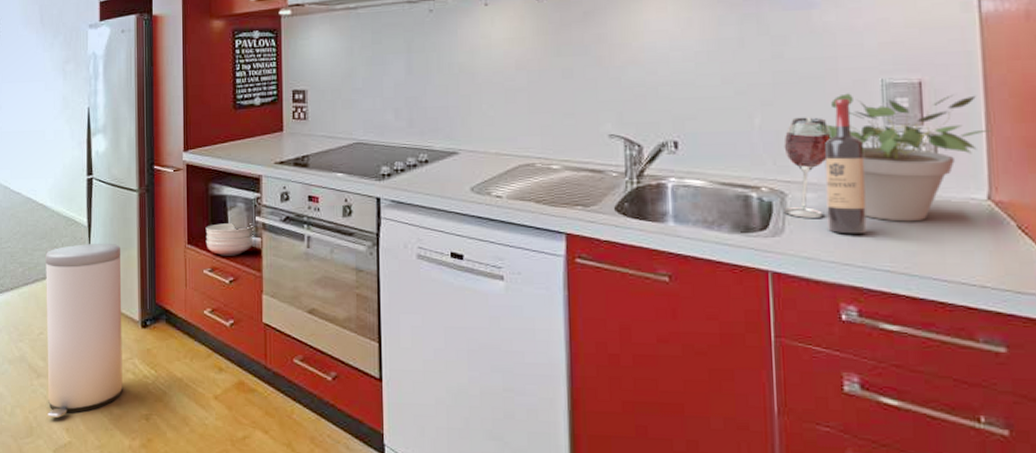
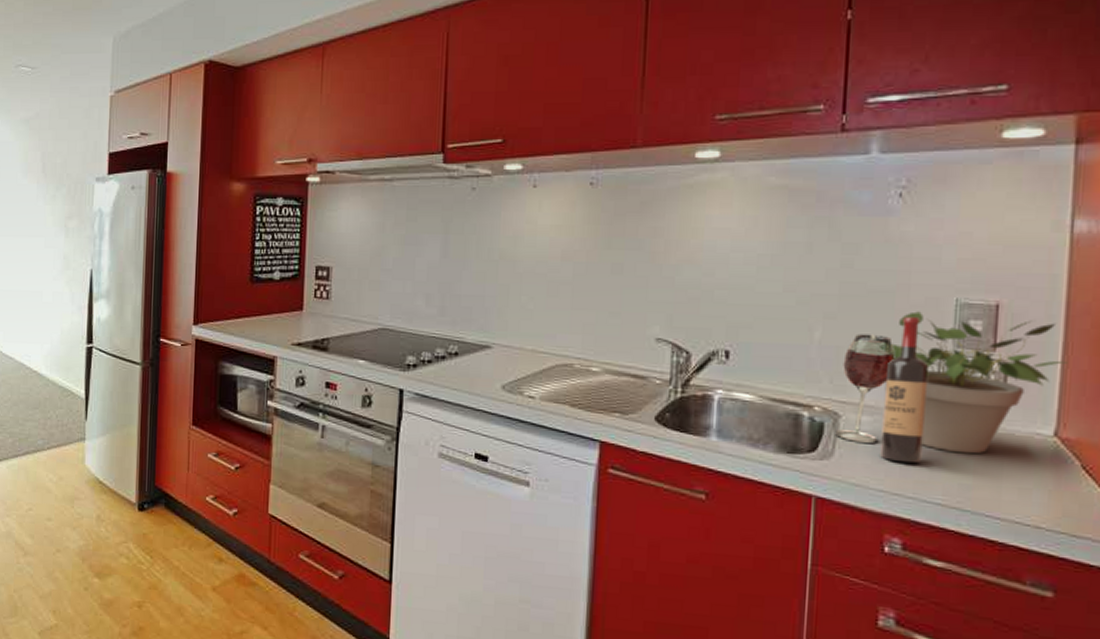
pedal bin: present [46,243,123,418] -> none [33,417,119,599]
bowl: present [205,222,255,256] -> none [212,405,266,441]

